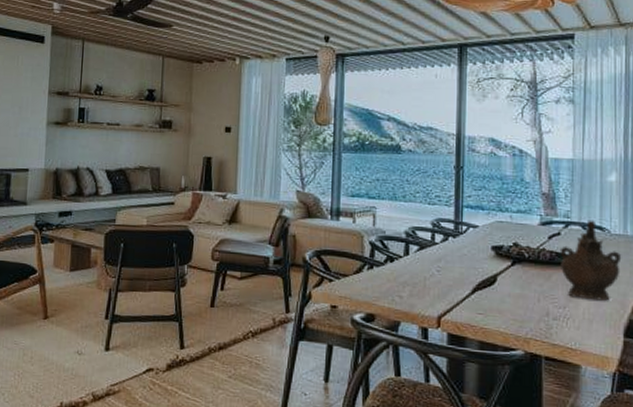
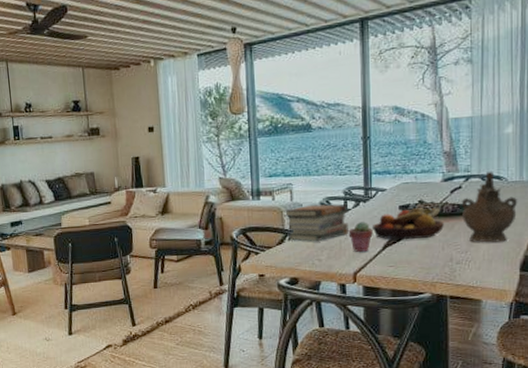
book stack: none [364,233,436,275] -> present [284,204,349,241]
potted succulent: none [434,259,462,293] -> present [348,222,373,252]
fruit bowl: none [460,251,540,287] -> present [371,208,444,240]

